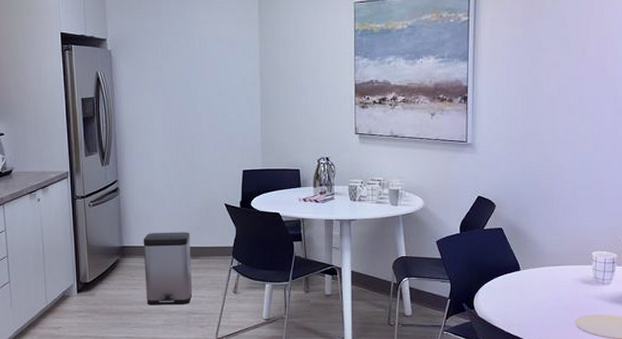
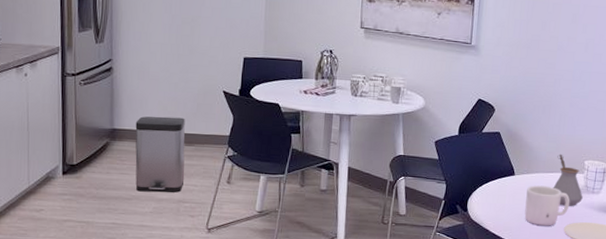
mug: none [533,279,580,320] -> present [524,185,570,226]
coffee pot: none [561,246,593,299] -> present [553,154,583,206]

